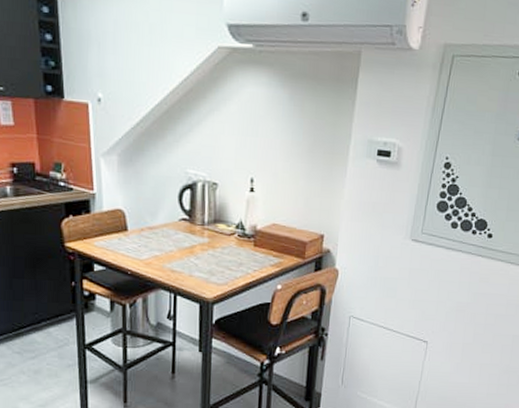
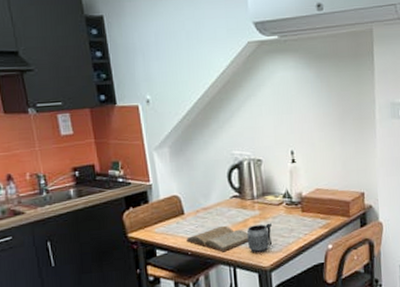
book: none [127,248,193,277] -> present [186,225,248,252]
mug: none [191,253,220,283] -> present [246,223,272,254]

